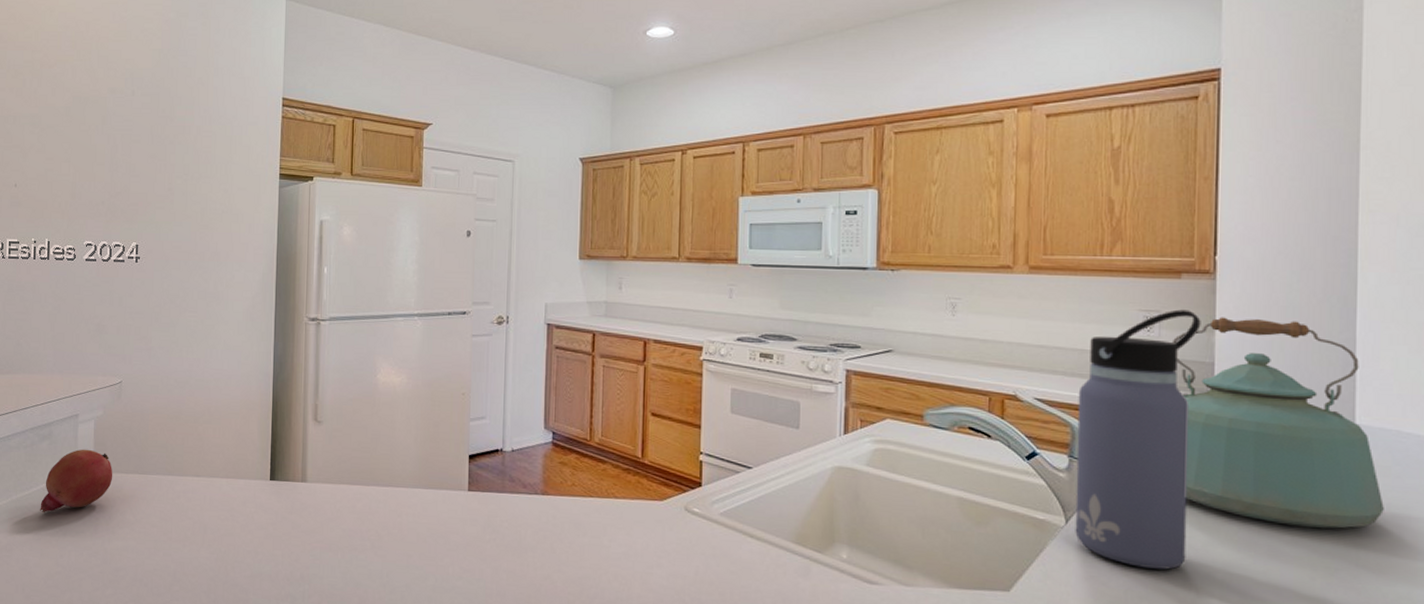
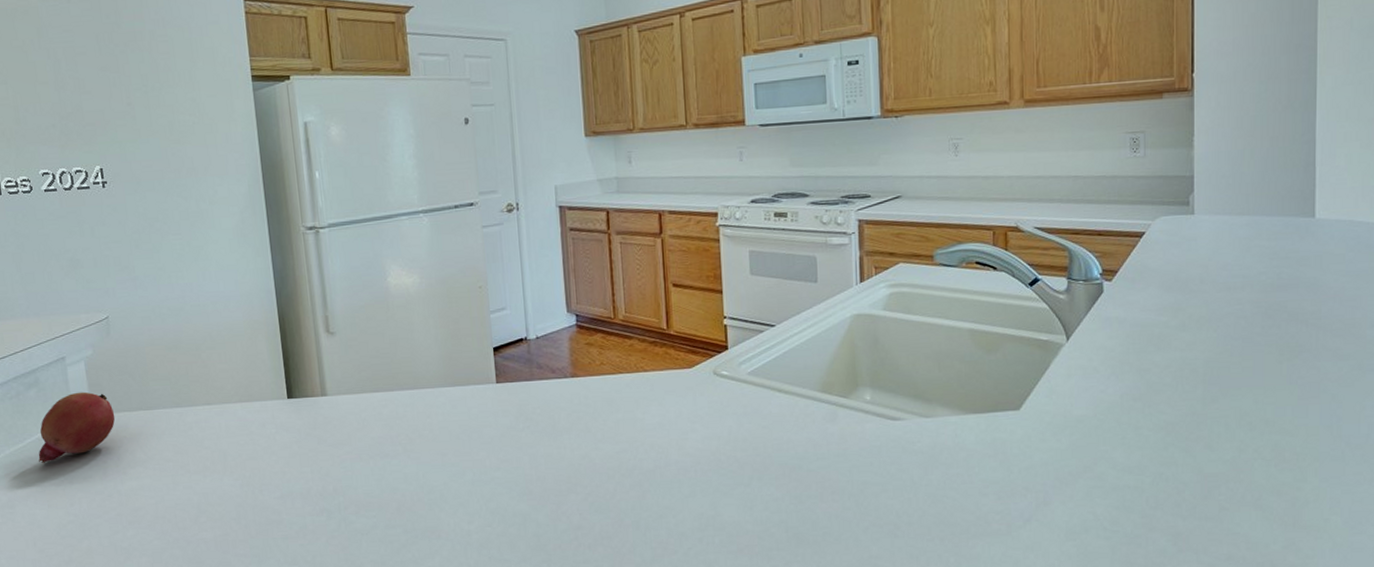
water bottle: present [1075,309,1201,570] -> none [1074,128,1181,373]
kettle: present [1171,317,1384,529] -> none [1156,128,1339,318]

